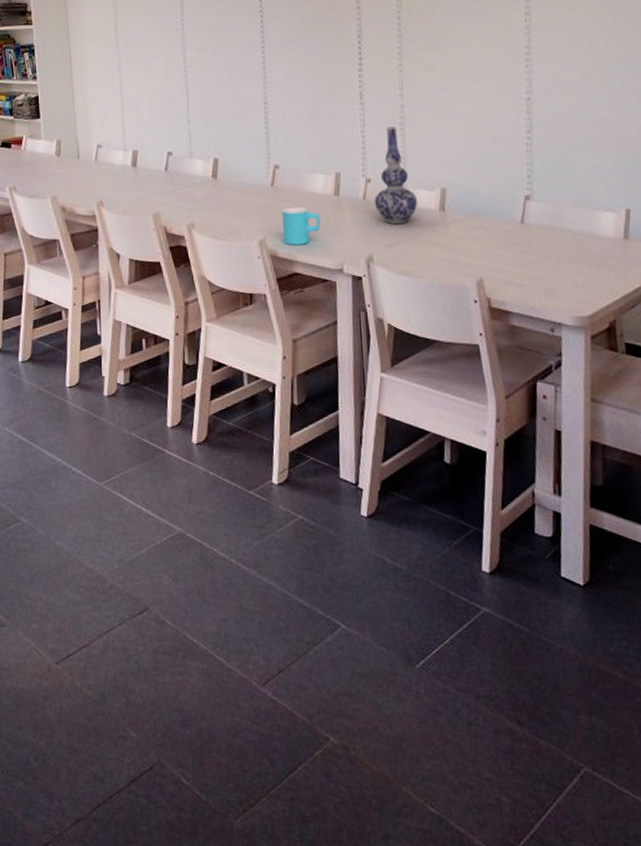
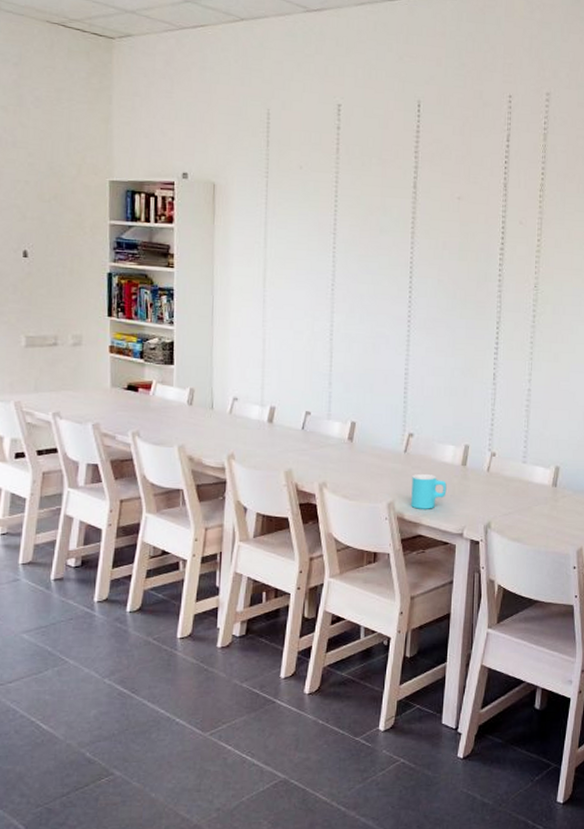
vase: present [375,126,418,224] -> none [497,408,535,495]

